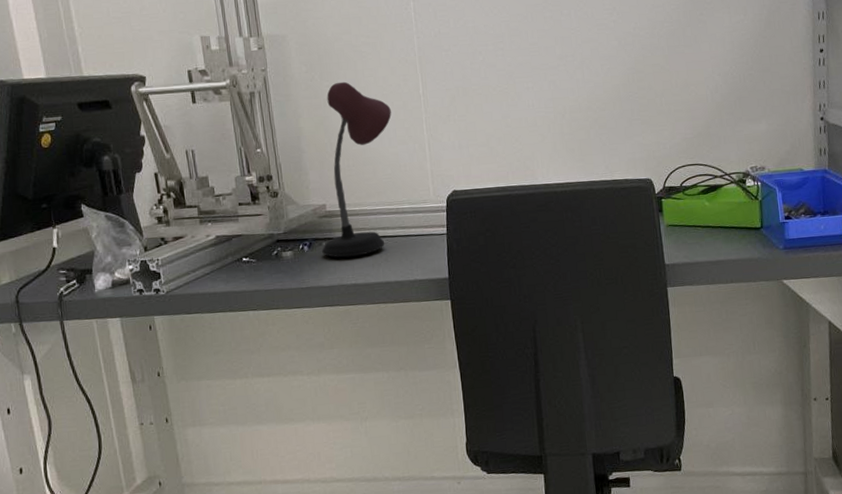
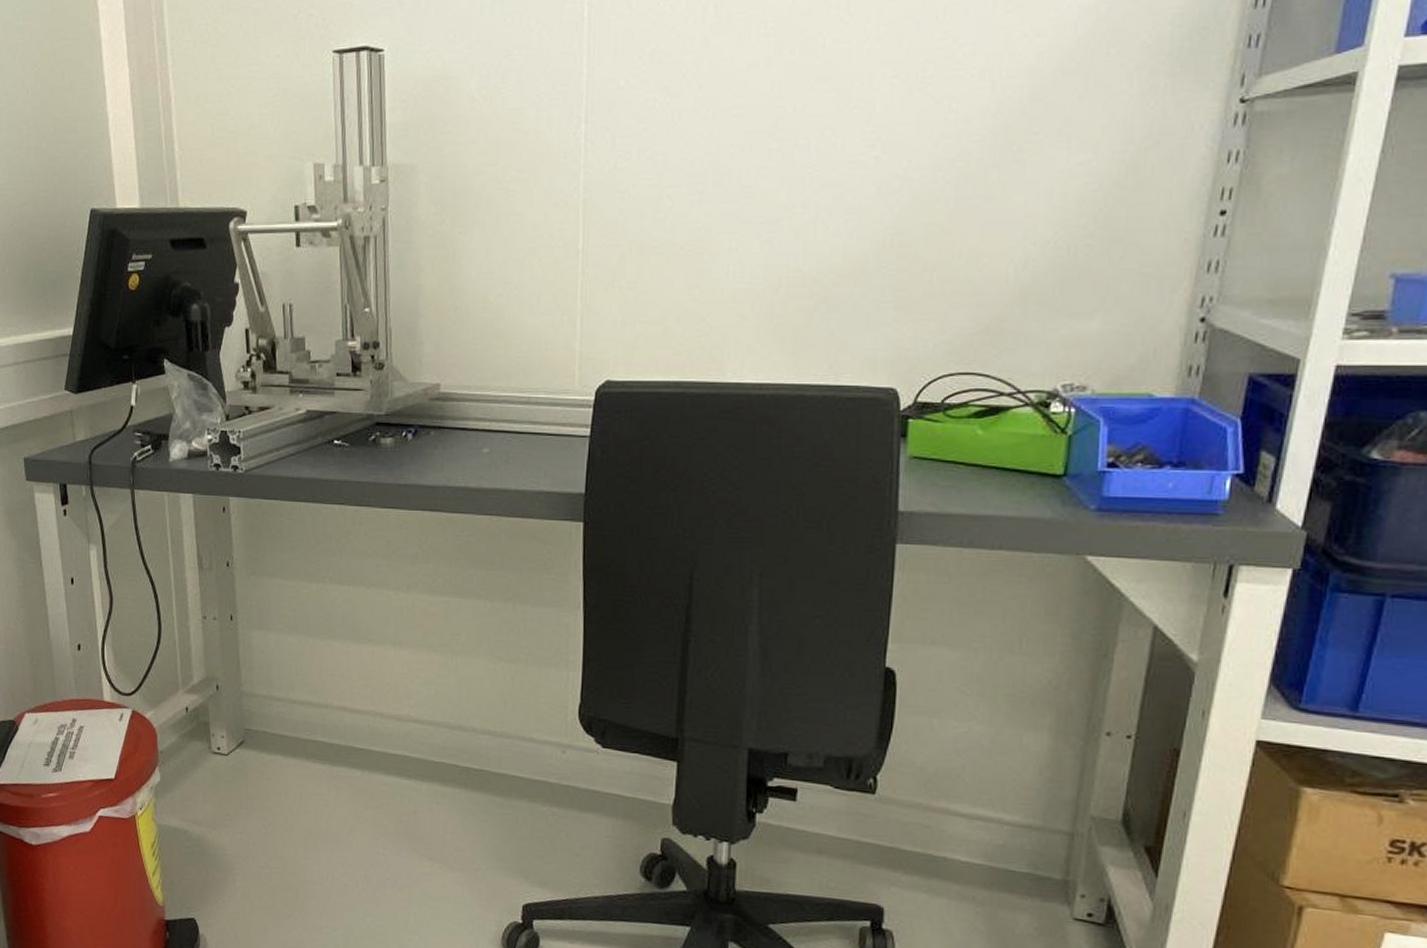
desk lamp: present [322,81,391,258] -> none [429,228,537,453]

